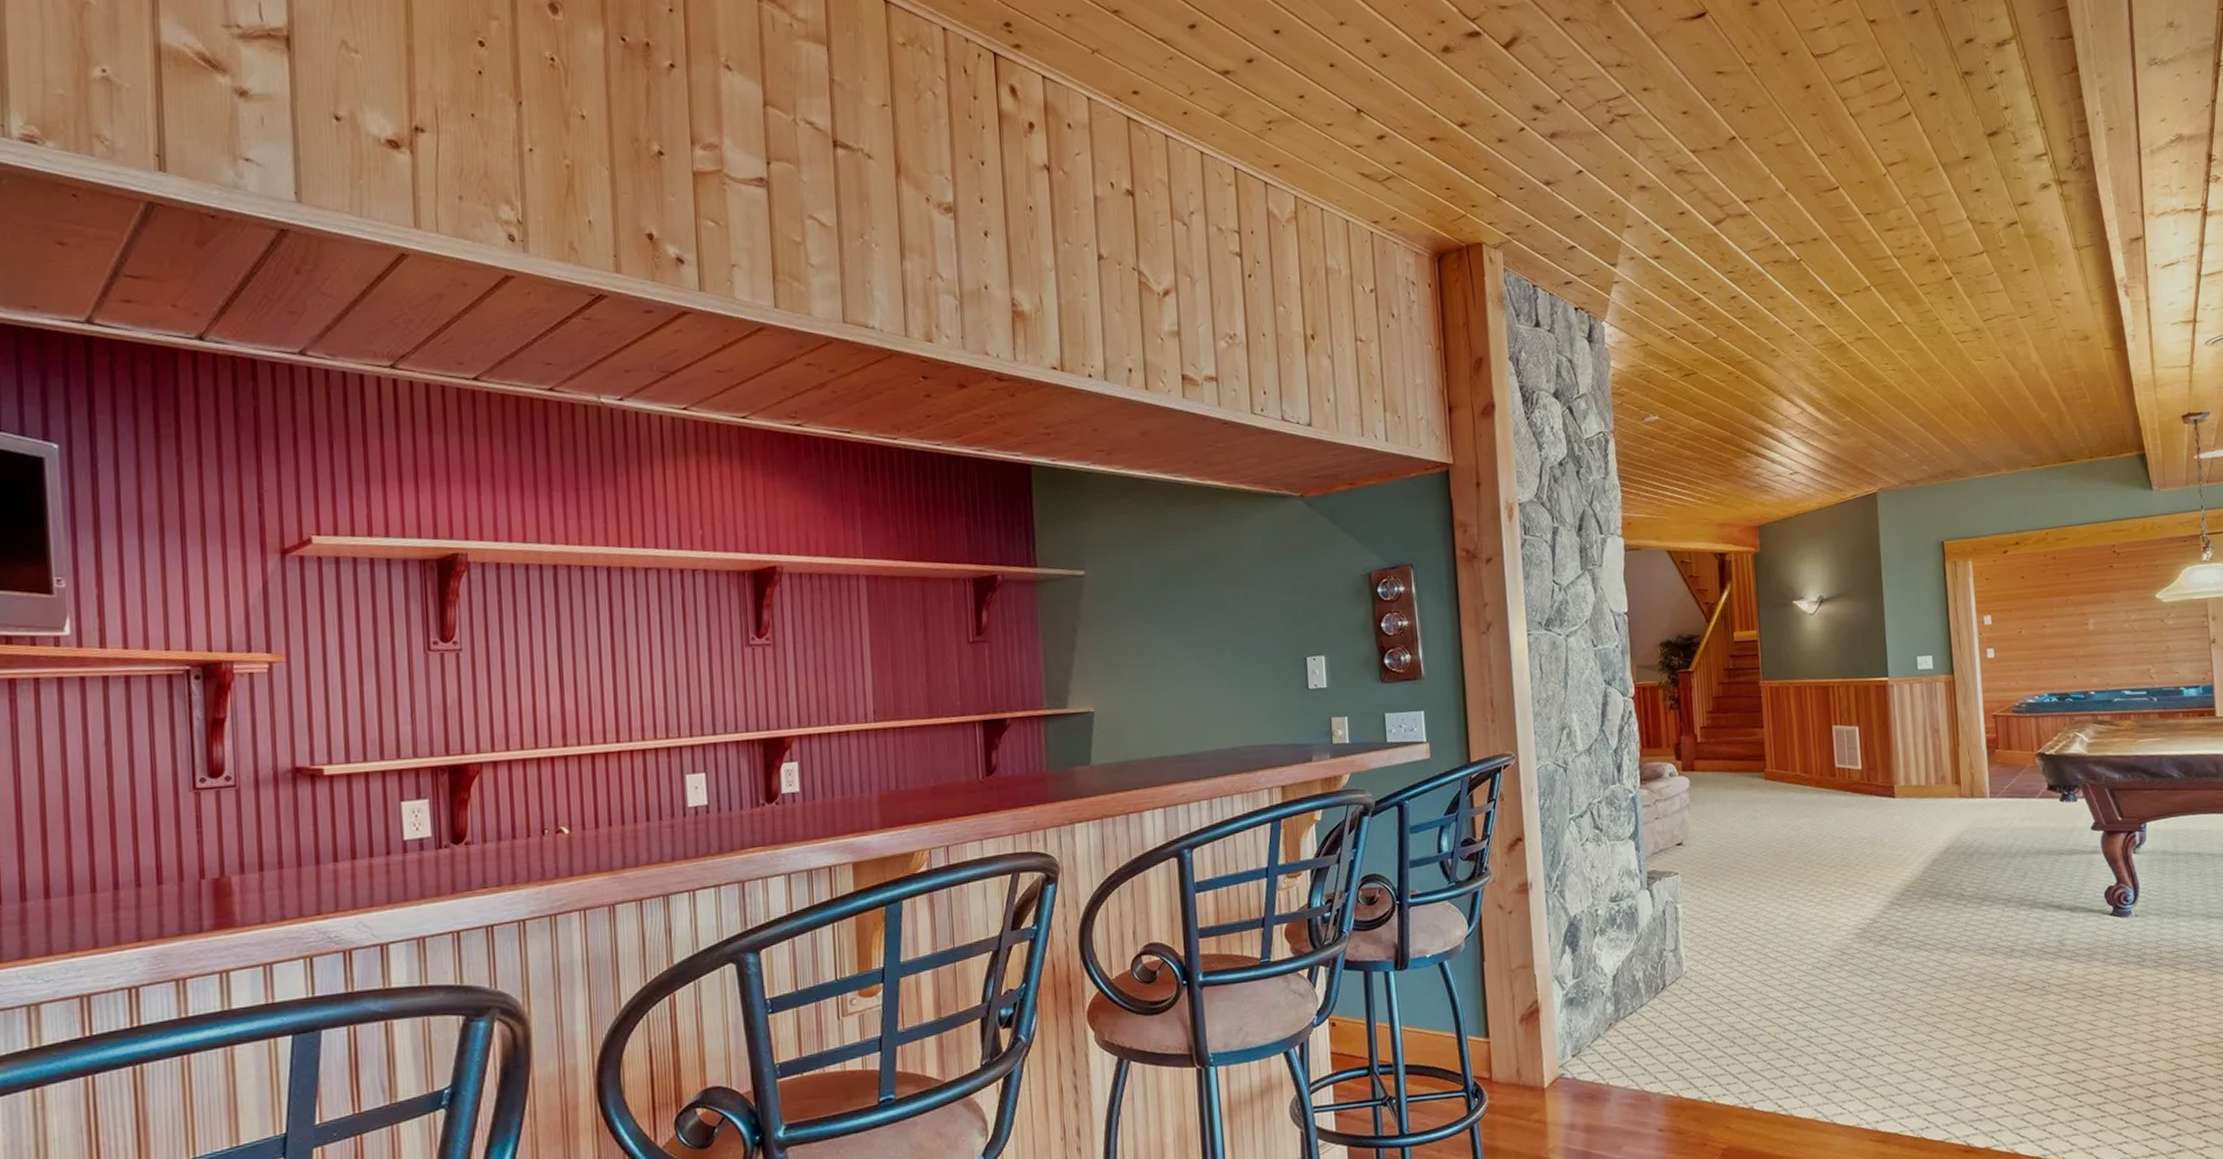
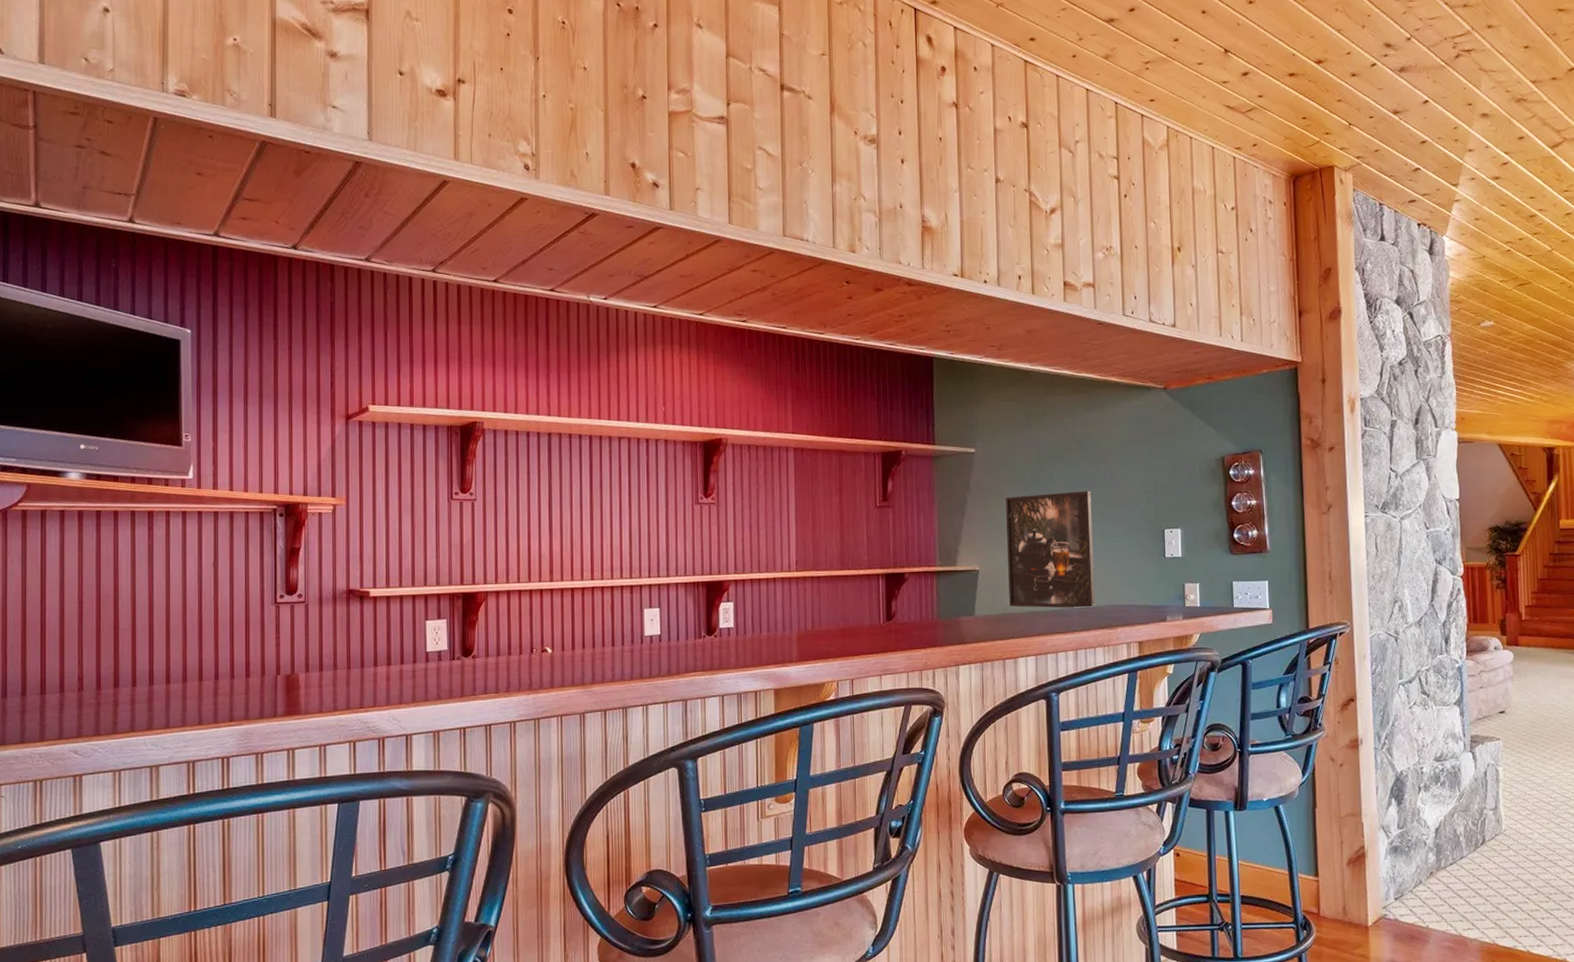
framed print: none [1123,616,1231,753] -> present [1006,491,1095,609]

